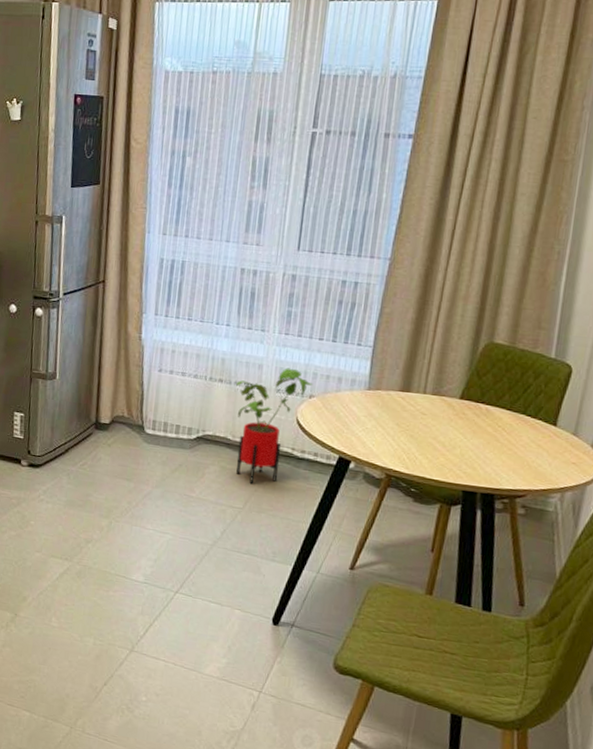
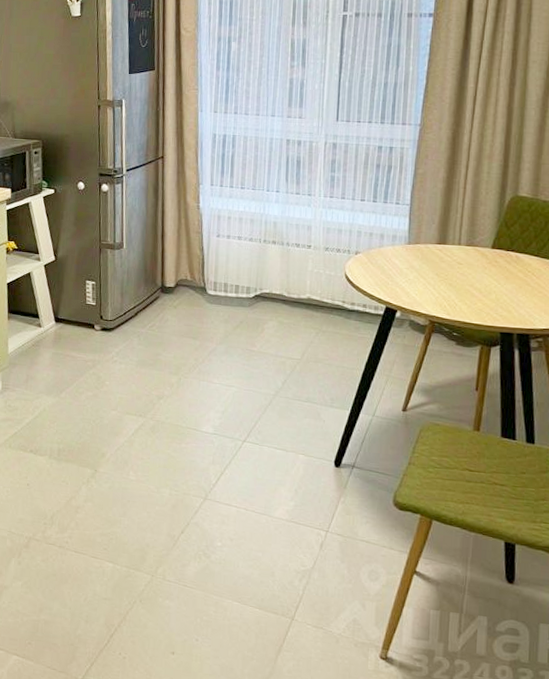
house plant: present [235,368,312,484] -> none [288,228,357,336]

